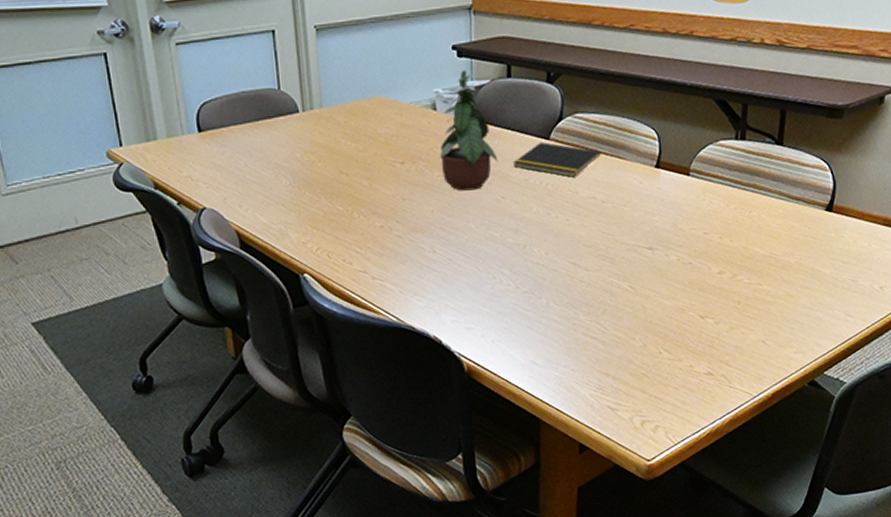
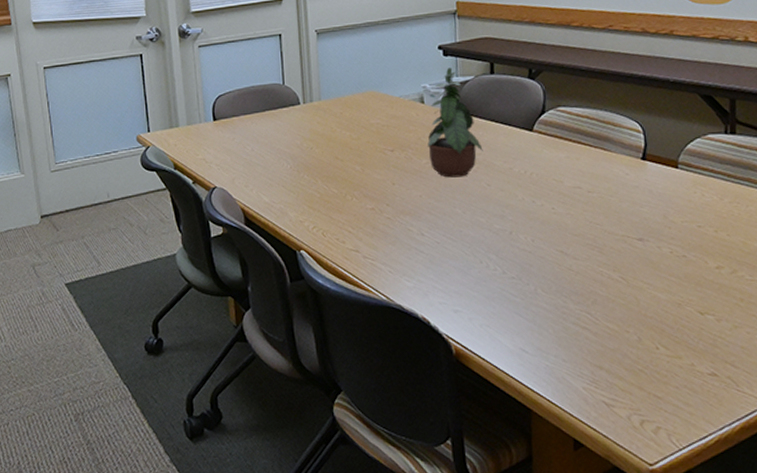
notepad: present [512,142,601,177] -> none [497,134,585,167]

